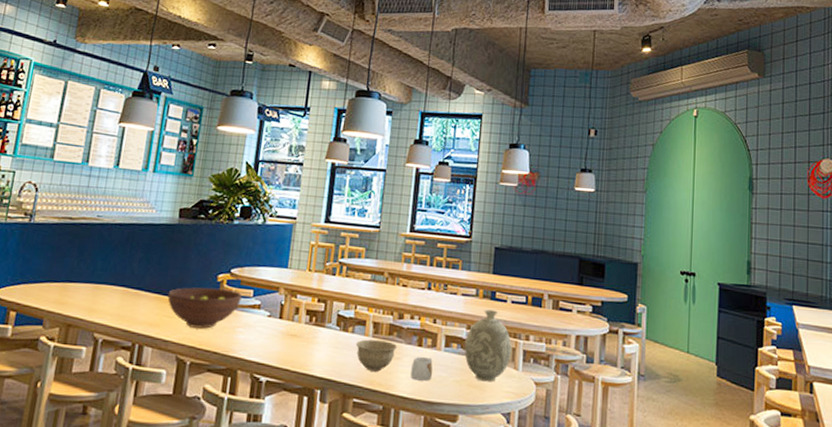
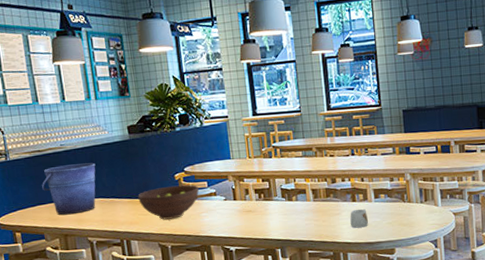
bucket: none [60,240,131,301] -> present [42,162,96,216]
bowl: present [356,339,398,372] -> none [301,202,336,228]
decorative vase: present [464,309,512,382] -> none [390,162,431,220]

